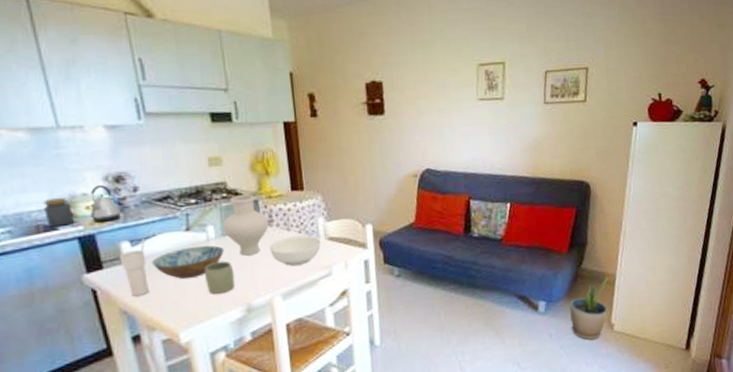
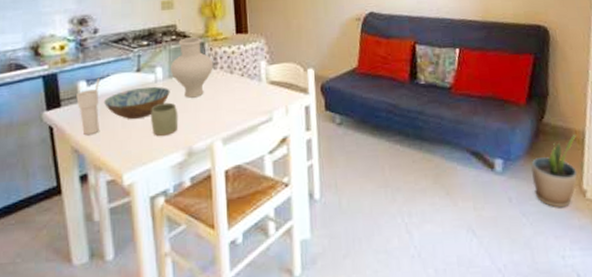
jar: present [43,197,75,228] -> none [17,38,42,67]
kettle: present [89,185,122,224] -> none [54,27,82,63]
bowl: present [268,235,321,266] -> none [212,78,263,110]

